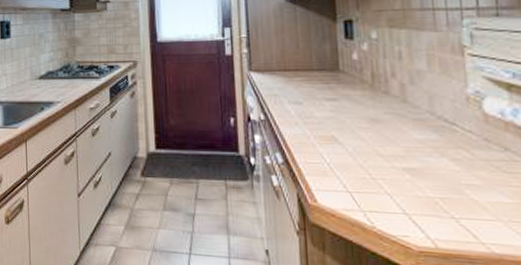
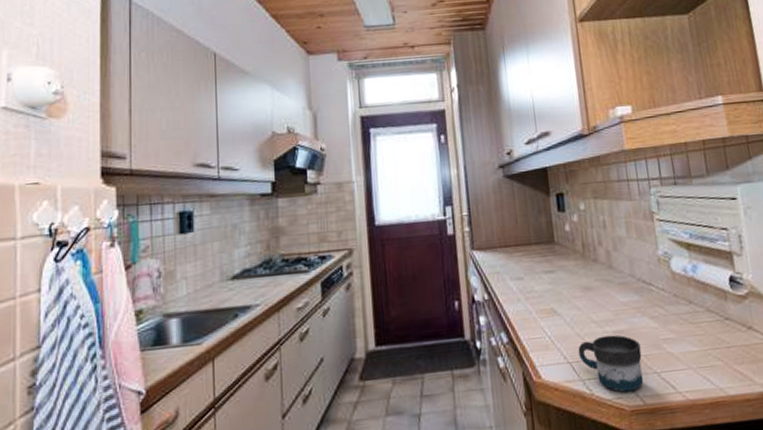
mug: none [360,171,437,232] -> present [578,334,644,392]

